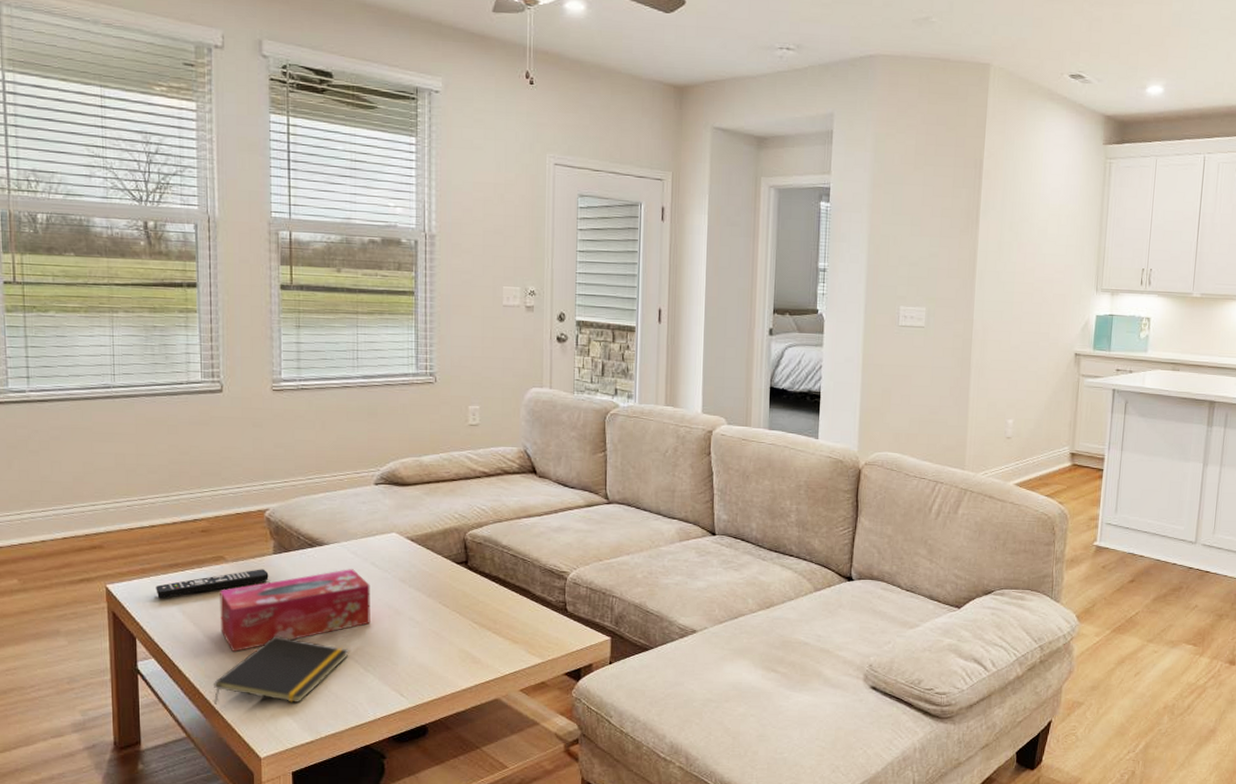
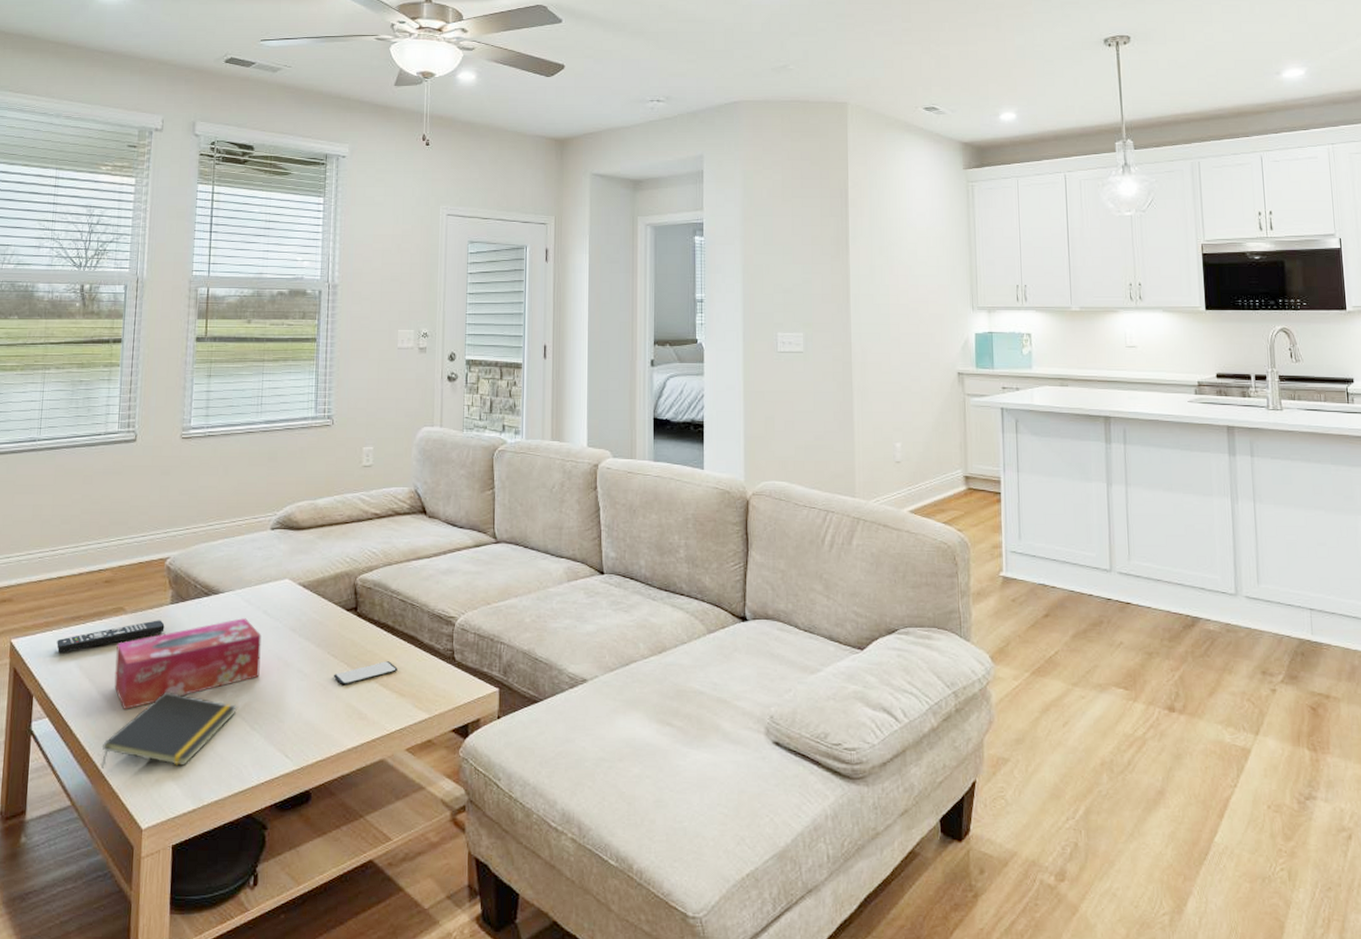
smartphone: none [445,611,510,633] -> present [333,661,398,686]

